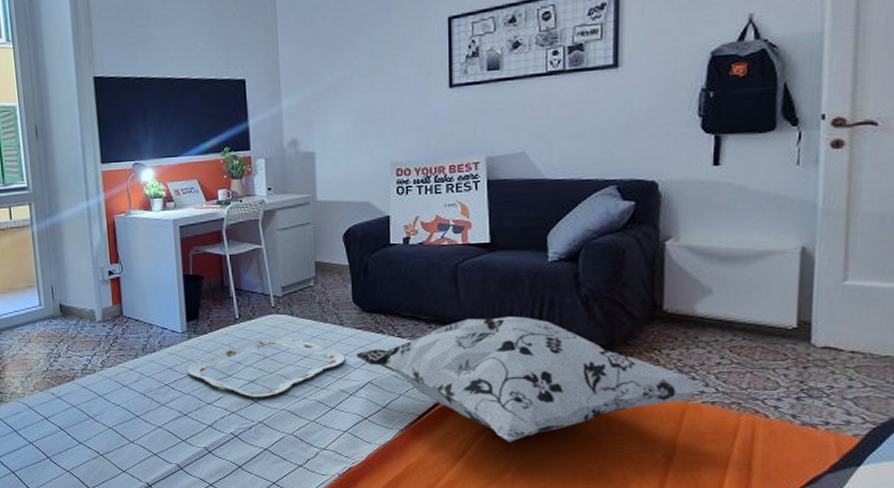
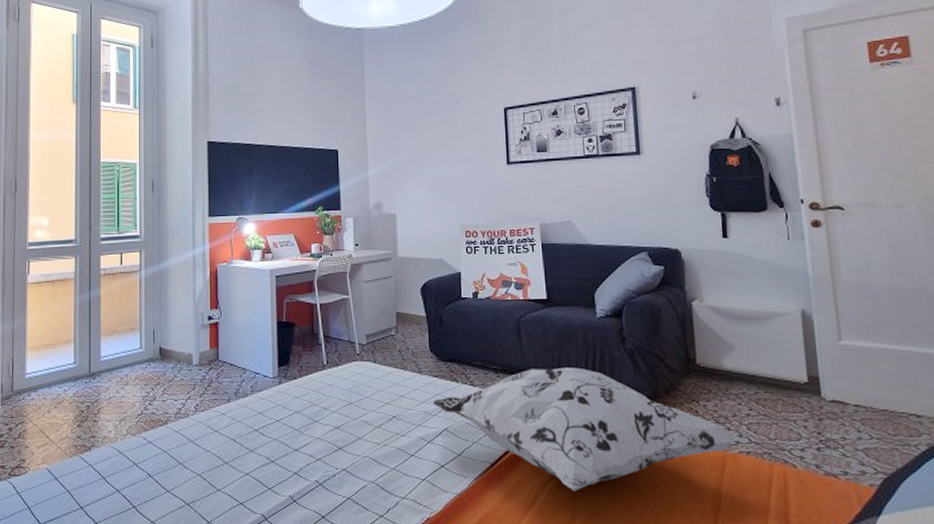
serving tray: present [188,337,346,398] -> none [277,383,424,445]

